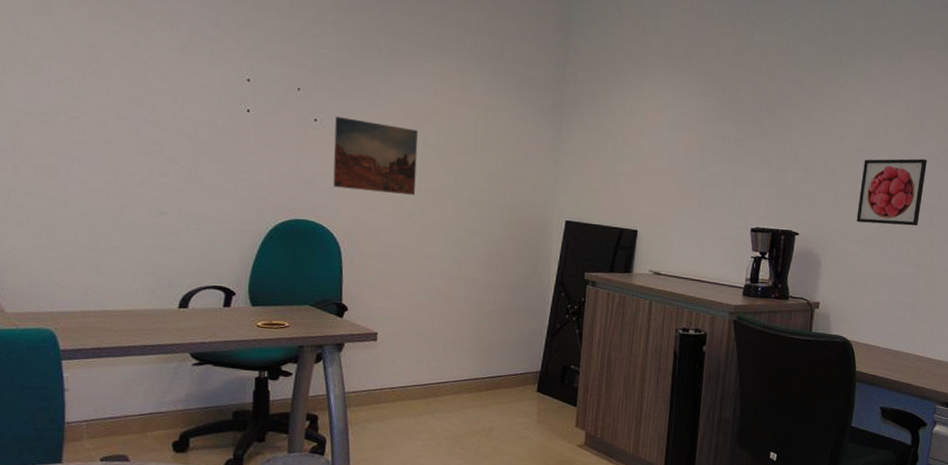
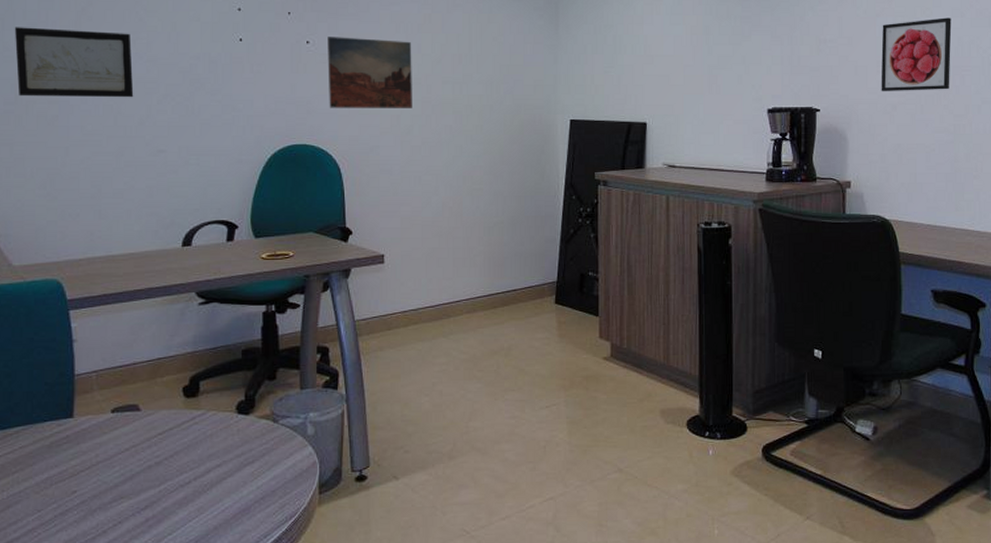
wall art: none [14,74,137,158] -> present [14,27,134,98]

